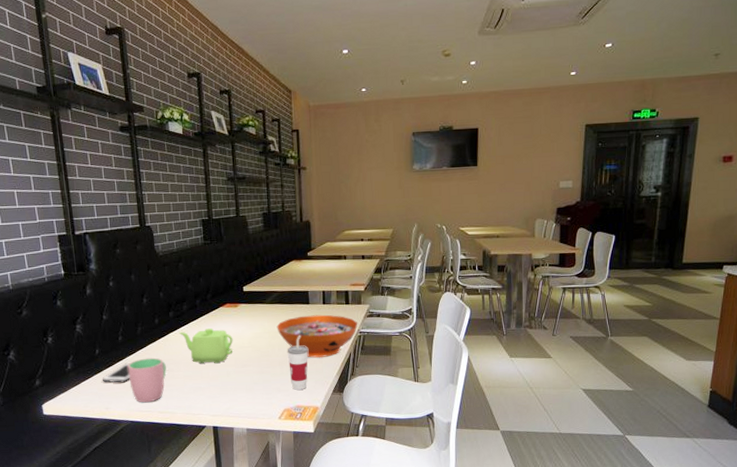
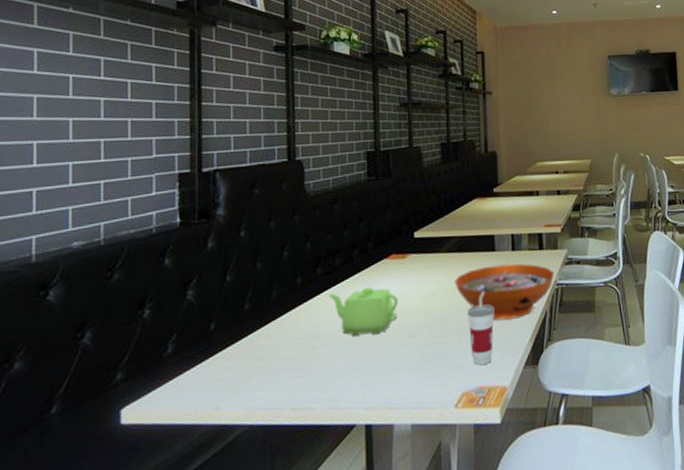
cell phone: present [102,362,130,383] -> none [214,339,256,370]
cup: present [128,357,167,403] -> none [253,330,307,397]

